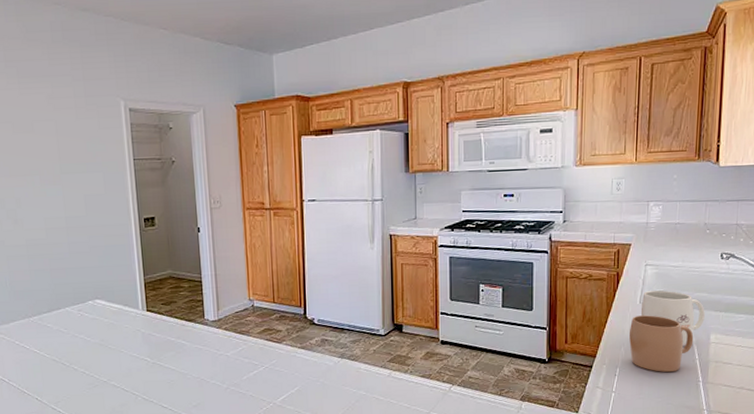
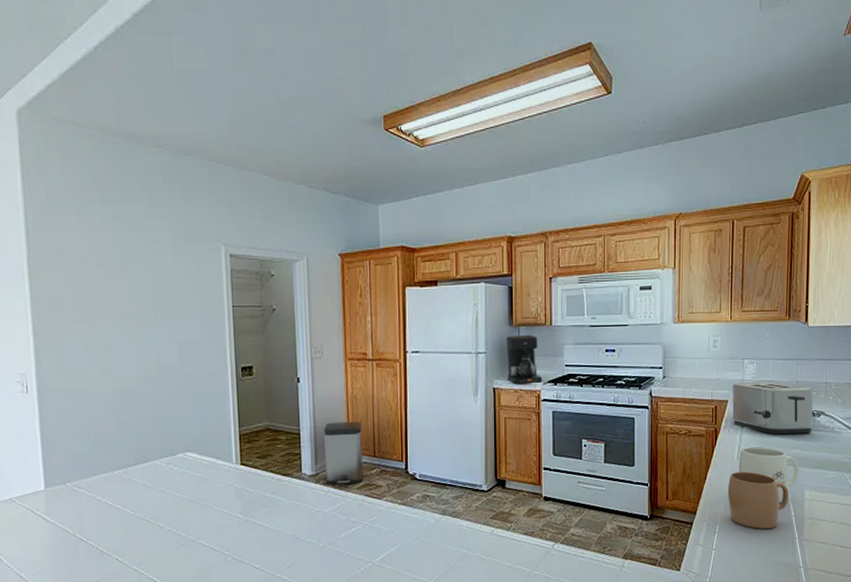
pedal bin: none [224,268,264,330] -> present [324,421,364,486]
coffee maker: none [402,180,440,231] -> present [506,334,543,385]
toaster: none [635,224,722,278] -> present [732,381,813,435]

